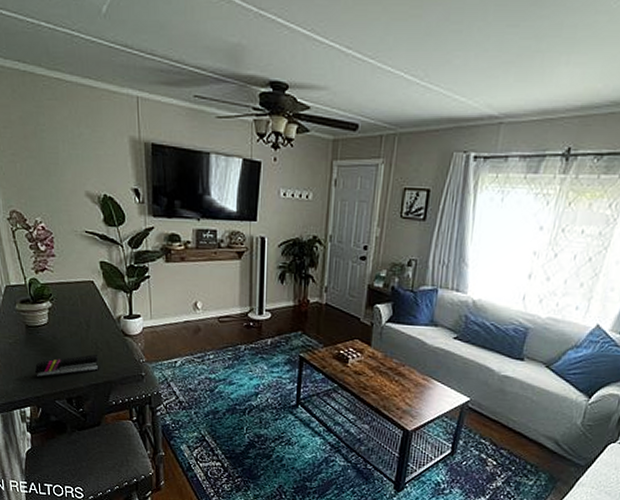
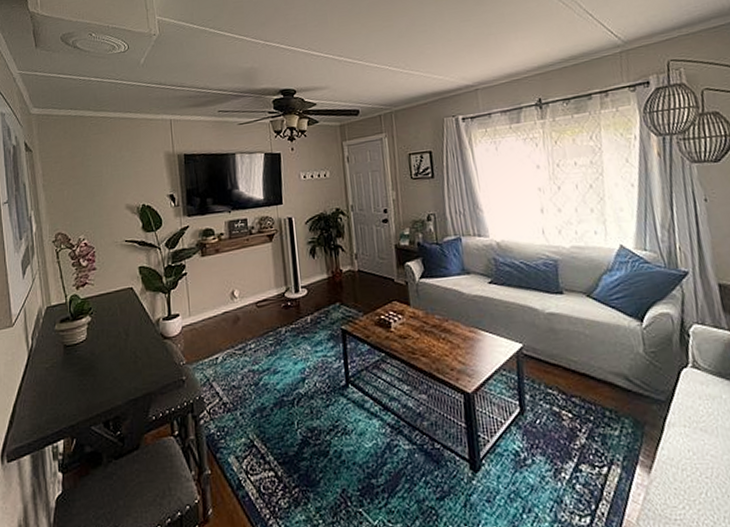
stapler: present [34,354,100,378] -> none [70,365,139,403]

